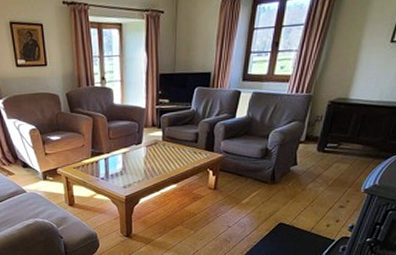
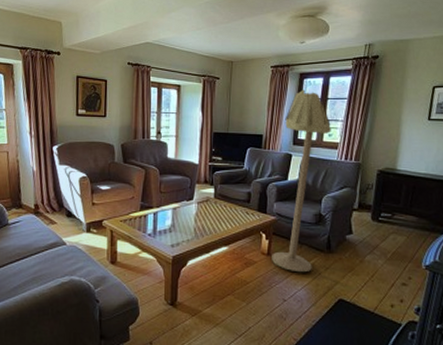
floor lamp: none [218,17,284,203] -> present [272,89,331,273]

